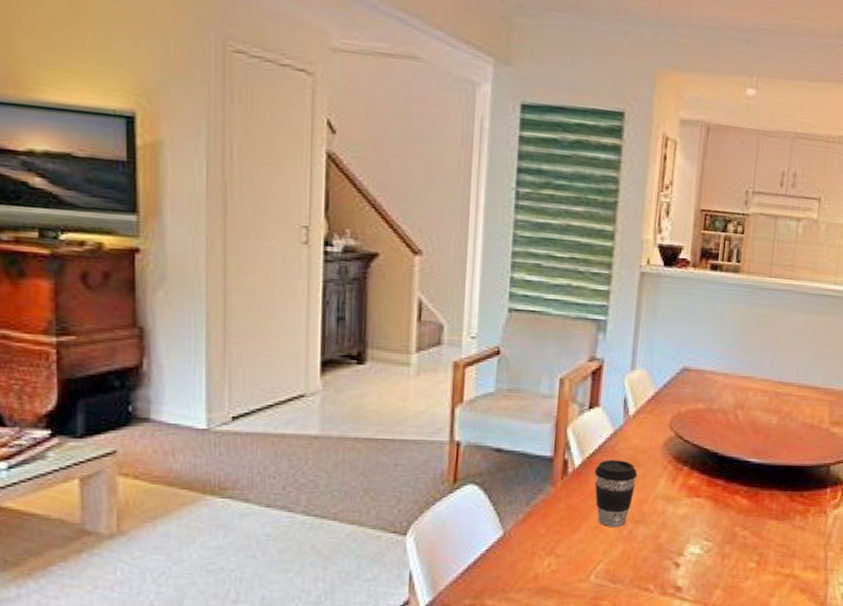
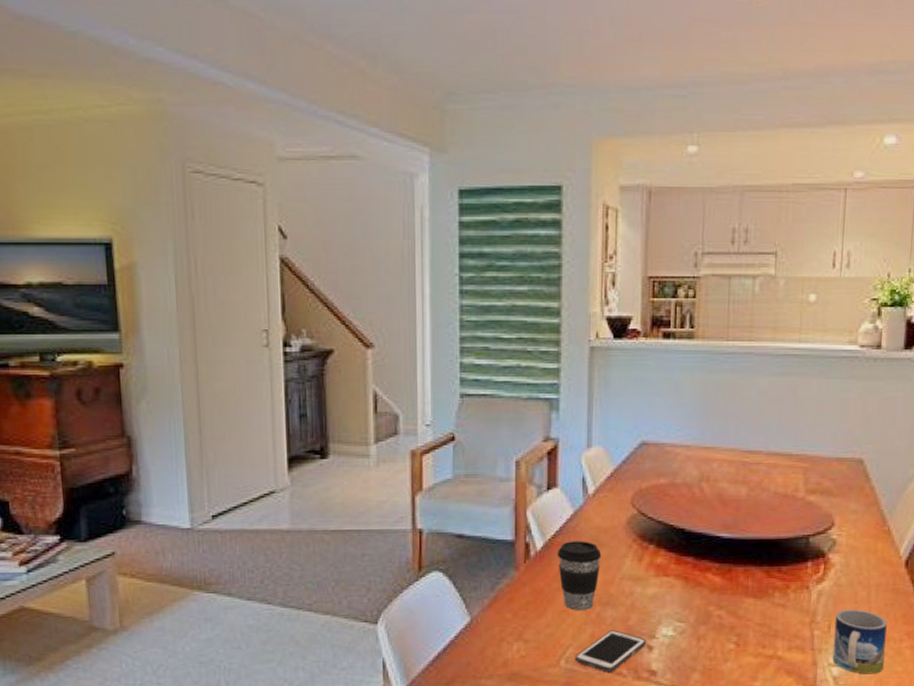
cell phone: none [605,547,674,588] -> present [576,630,646,672]

